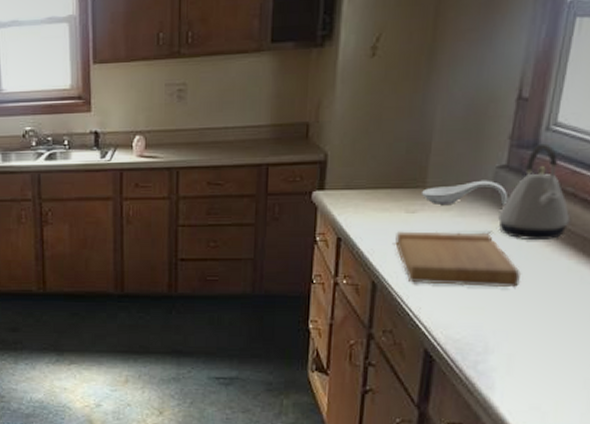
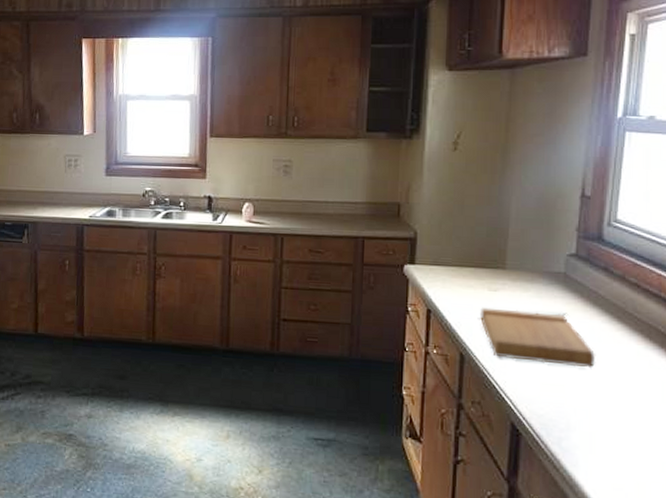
spoon rest: present [422,180,508,205] -> none [502,265,579,290]
kettle: present [497,143,571,241] -> none [570,237,636,325]

